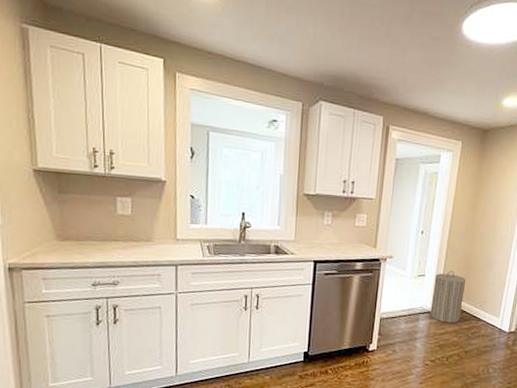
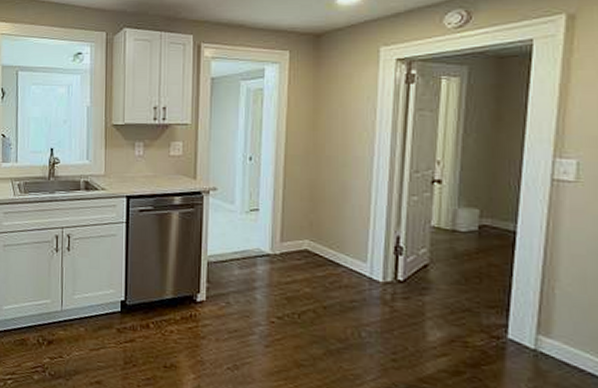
laundry hamper: present [430,270,466,323] -> none [270,203,314,270]

